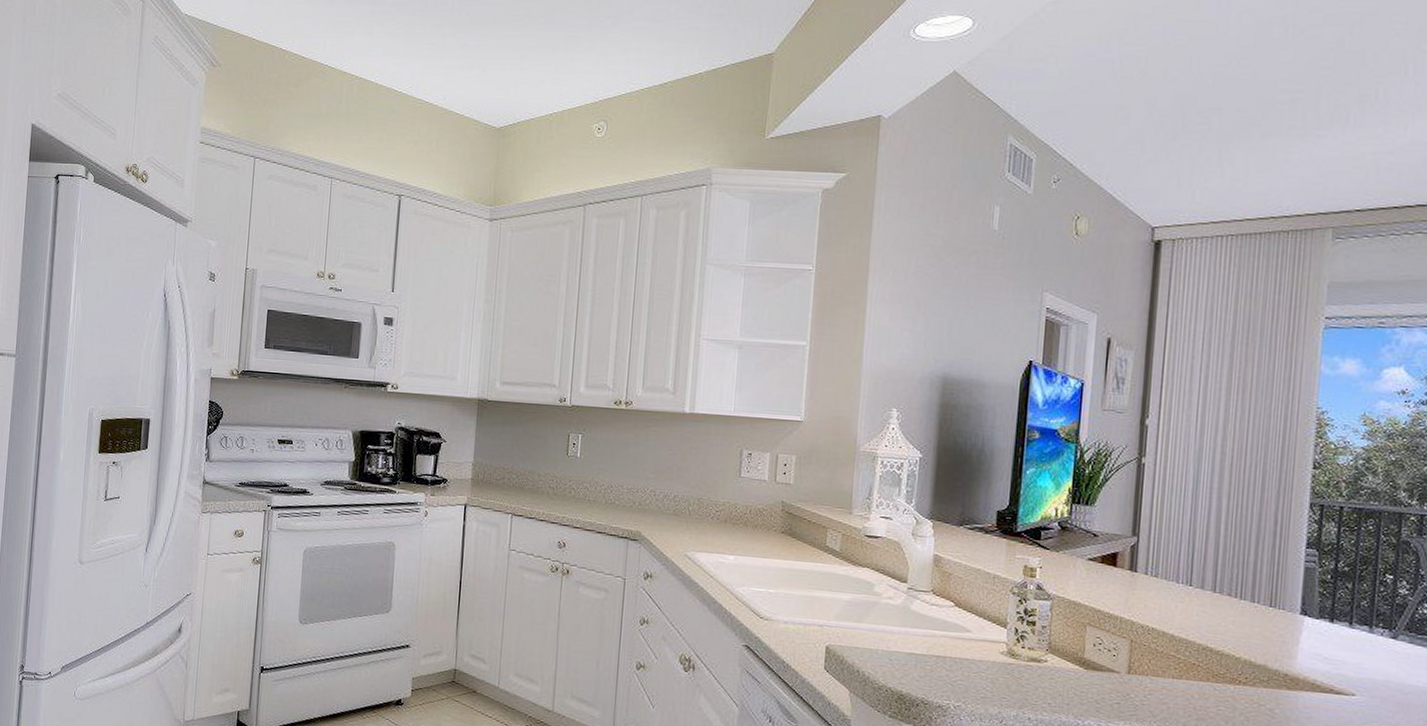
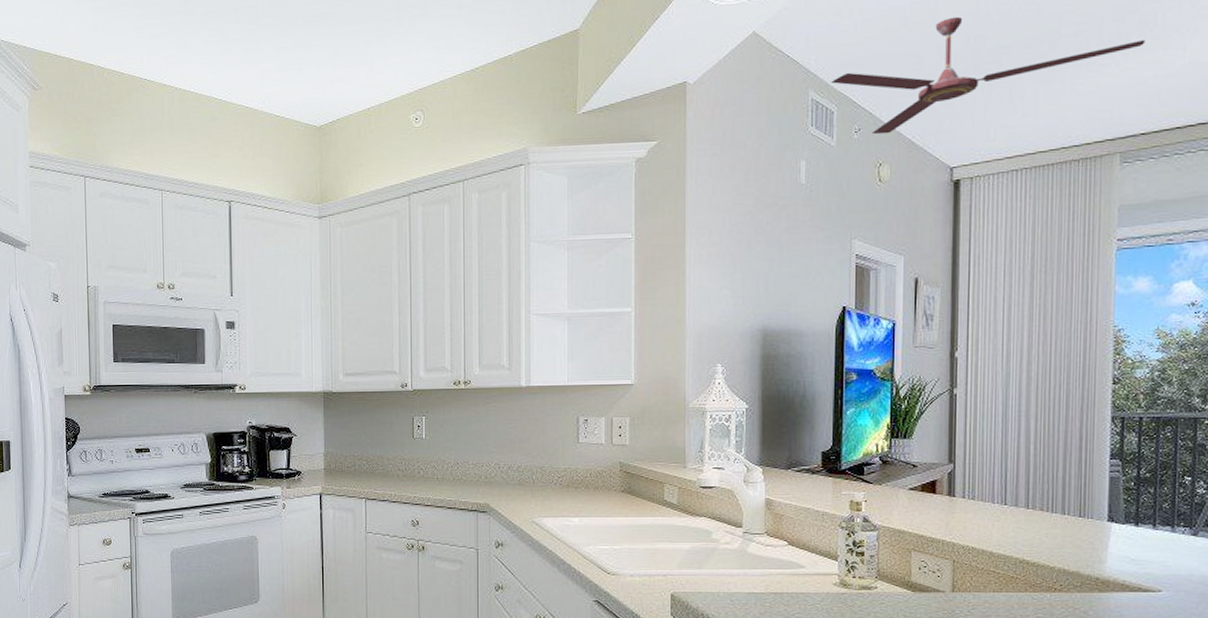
ceiling fan: none [1032,74,1365,187] -> present [831,16,1145,135]

